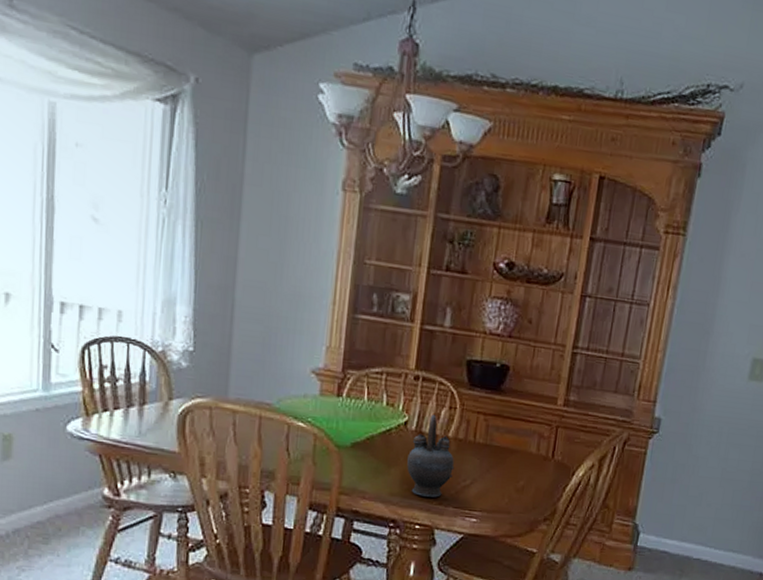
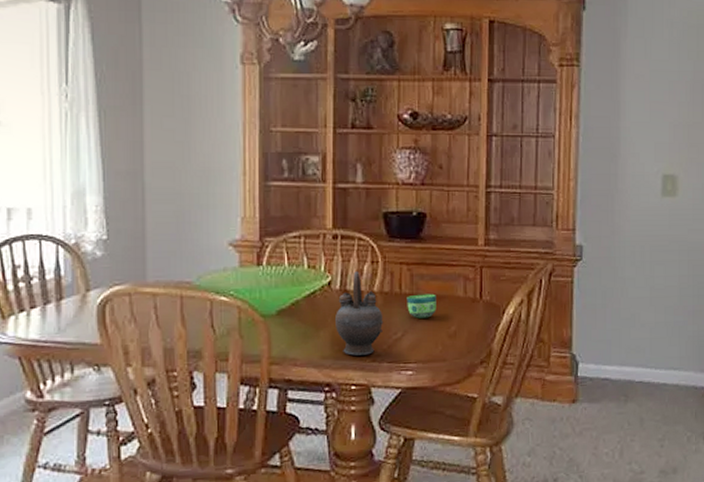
cup: none [479,445,509,470] -> present [407,293,436,319]

